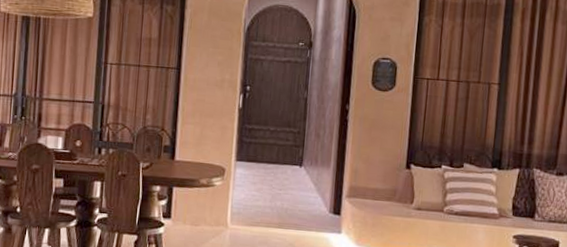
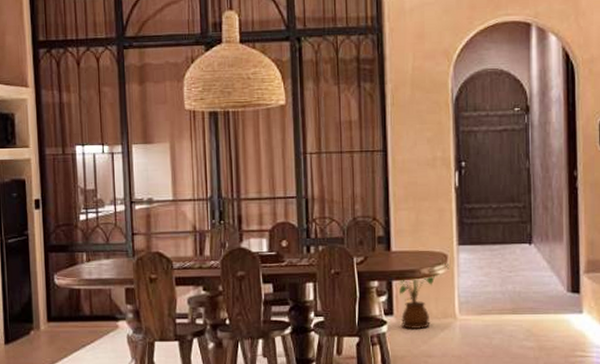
house plant: none [177,176,226,234] -> present [399,263,450,330]

